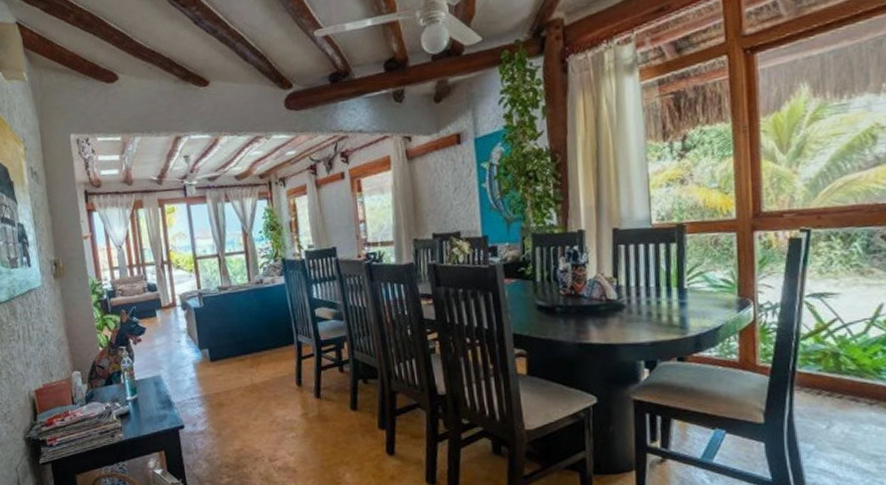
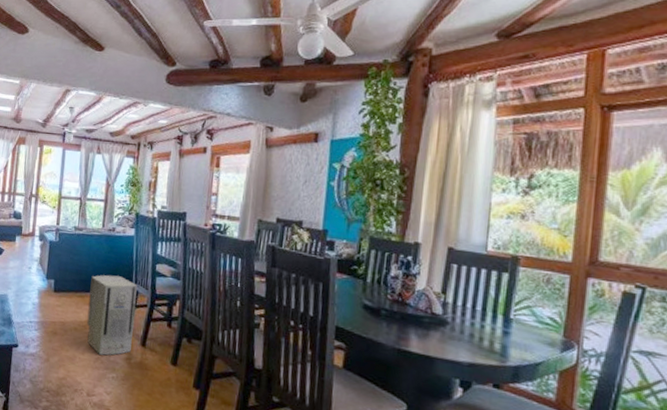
air purifier: none [248,330,306,417] -> present [87,275,137,356]

